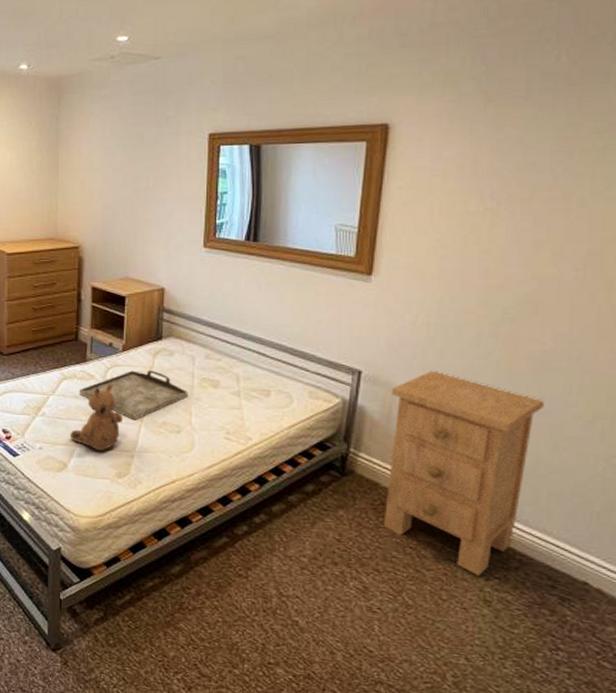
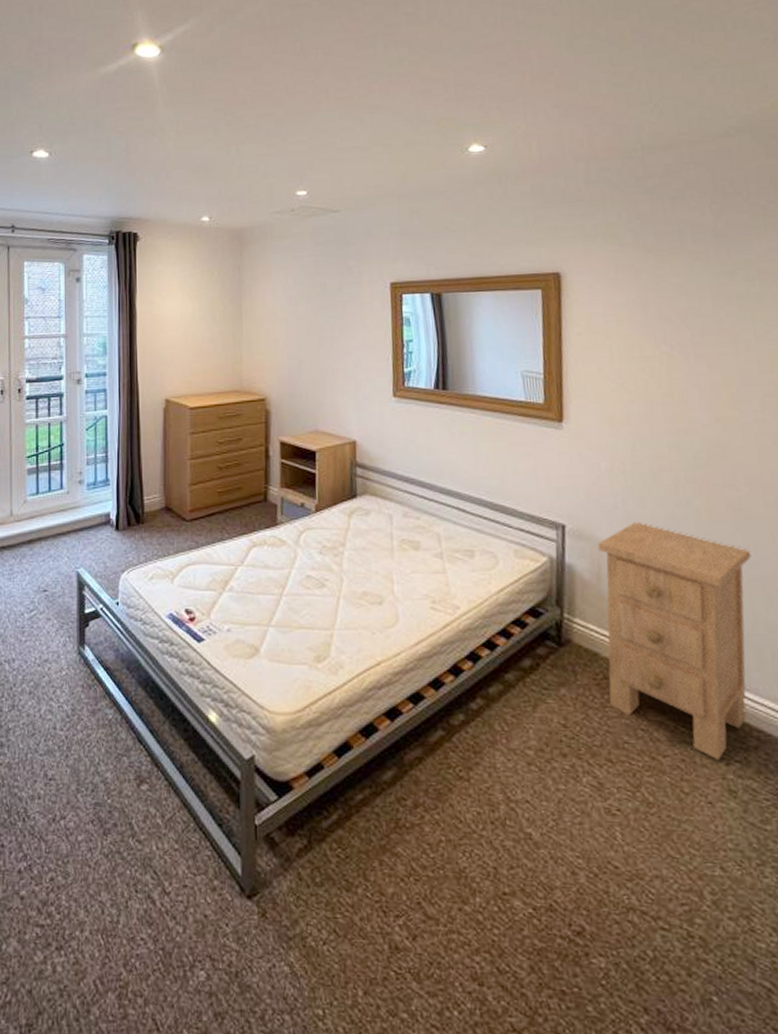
teddy bear: present [70,384,124,451] -> none [262,550,320,631]
serving tray: present [78,370,189,421] -> none [269,532,389,592]

